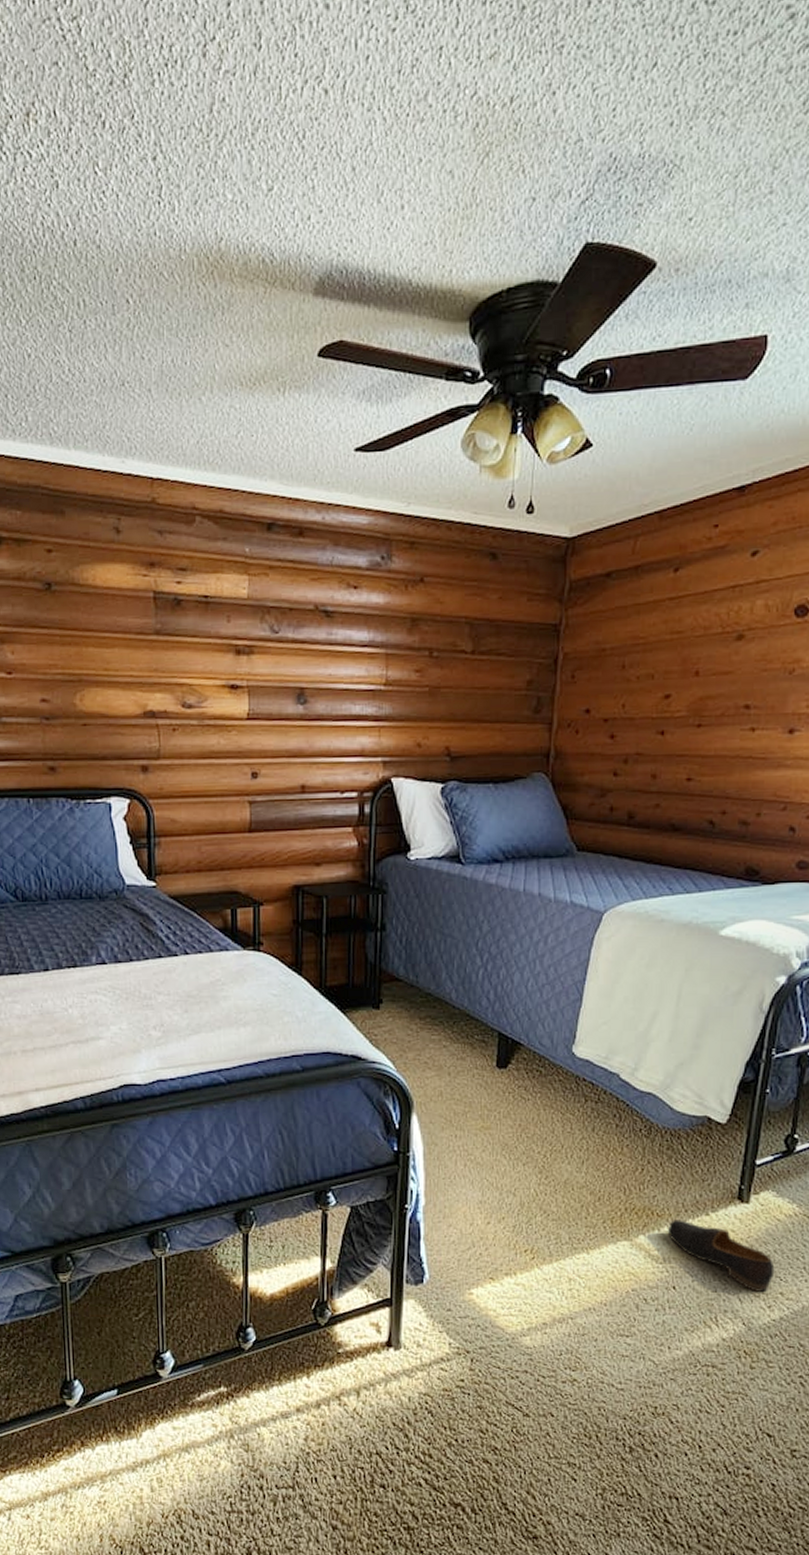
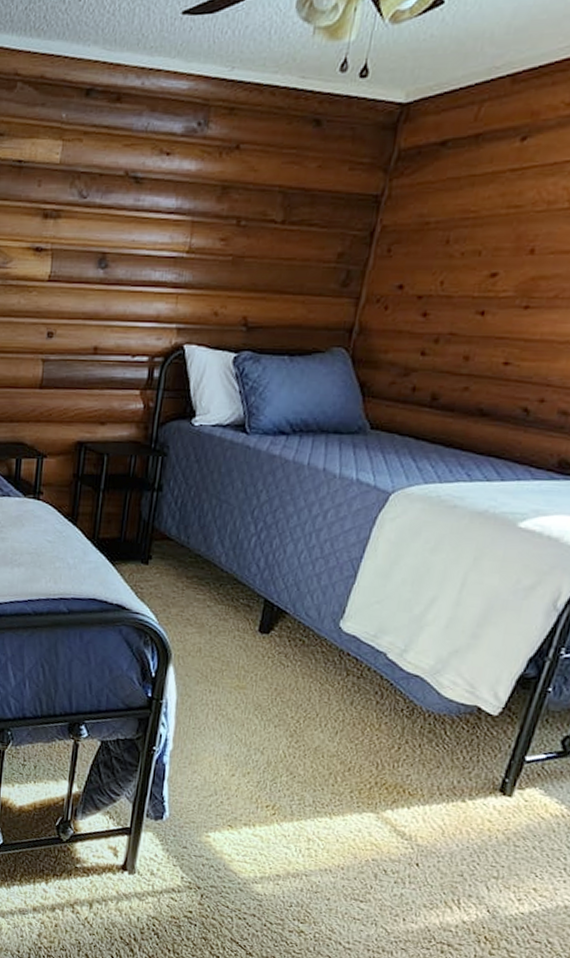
shoe: present [667,1220,775,1292] -> none [417,800,531,885]

